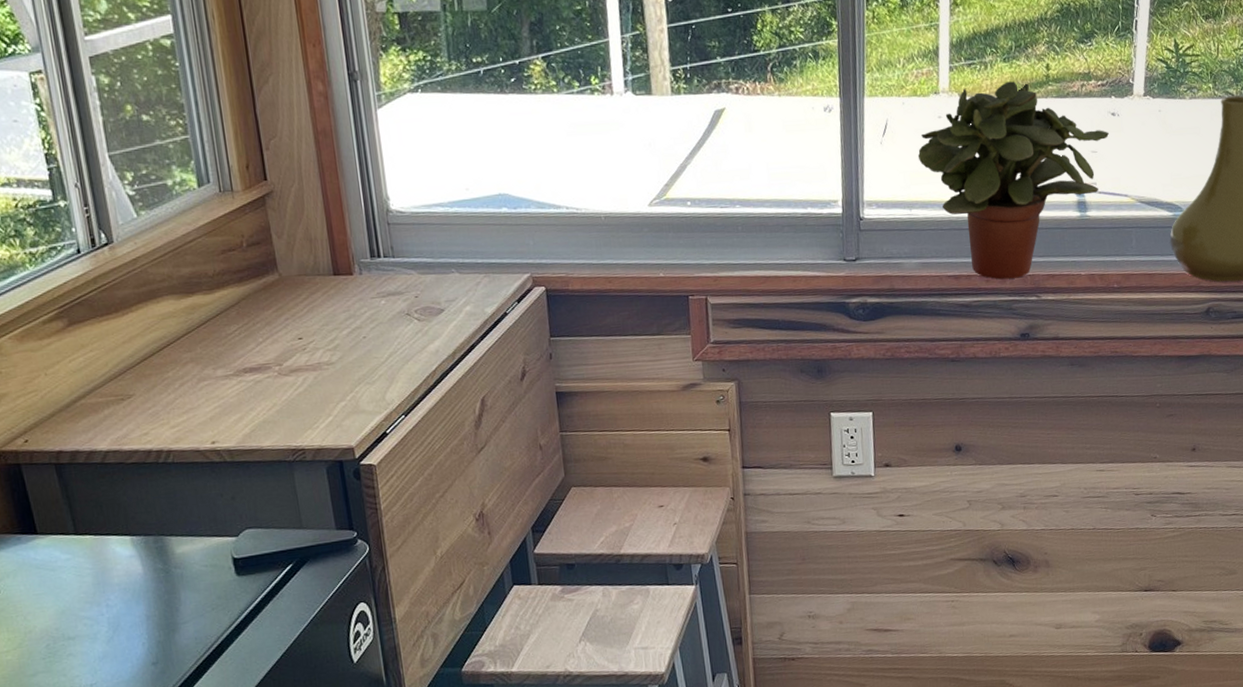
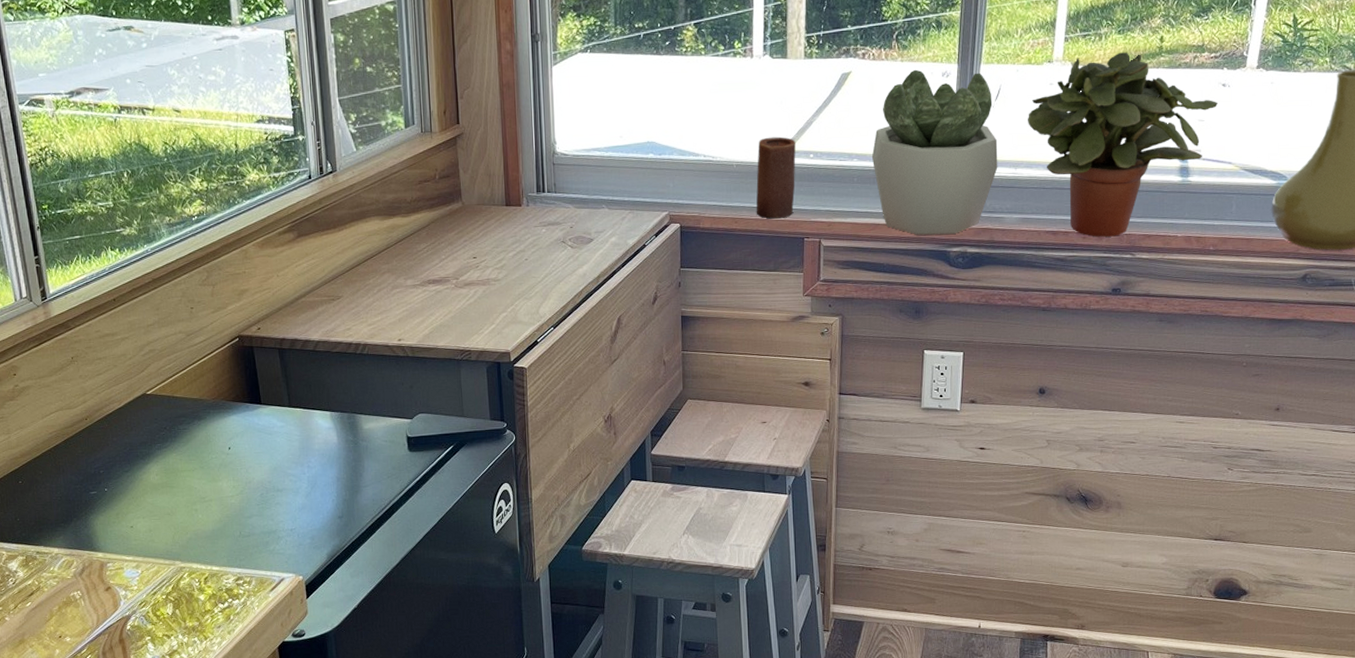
candle: none [627,183,674,276] -> present [756,136,796,219]
succulent plant: none [755,104,892,287] -> present [871,69,998,235]

